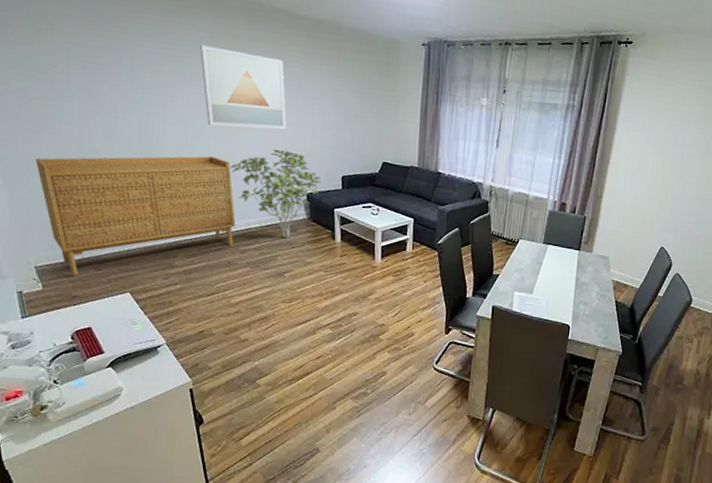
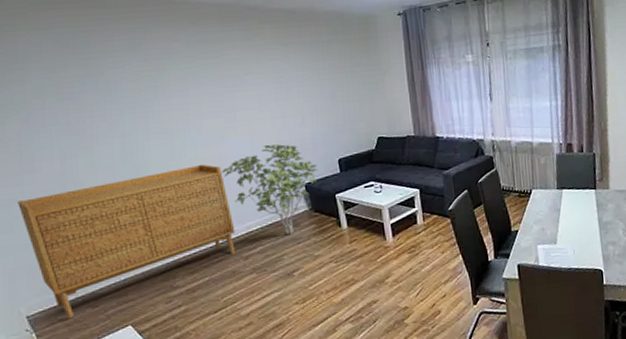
wall art: present [200,45,287,130] -> none [176,54,274,134]

